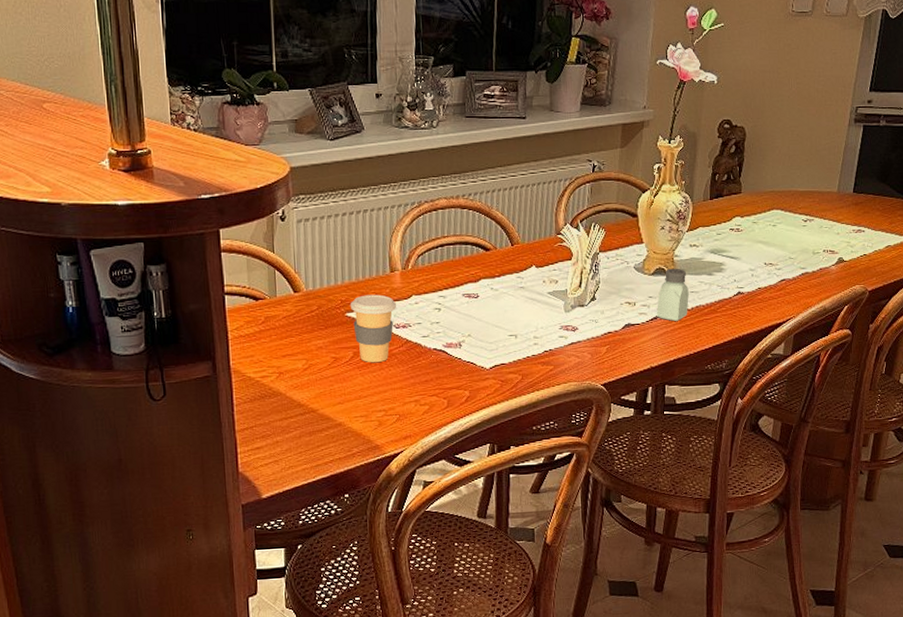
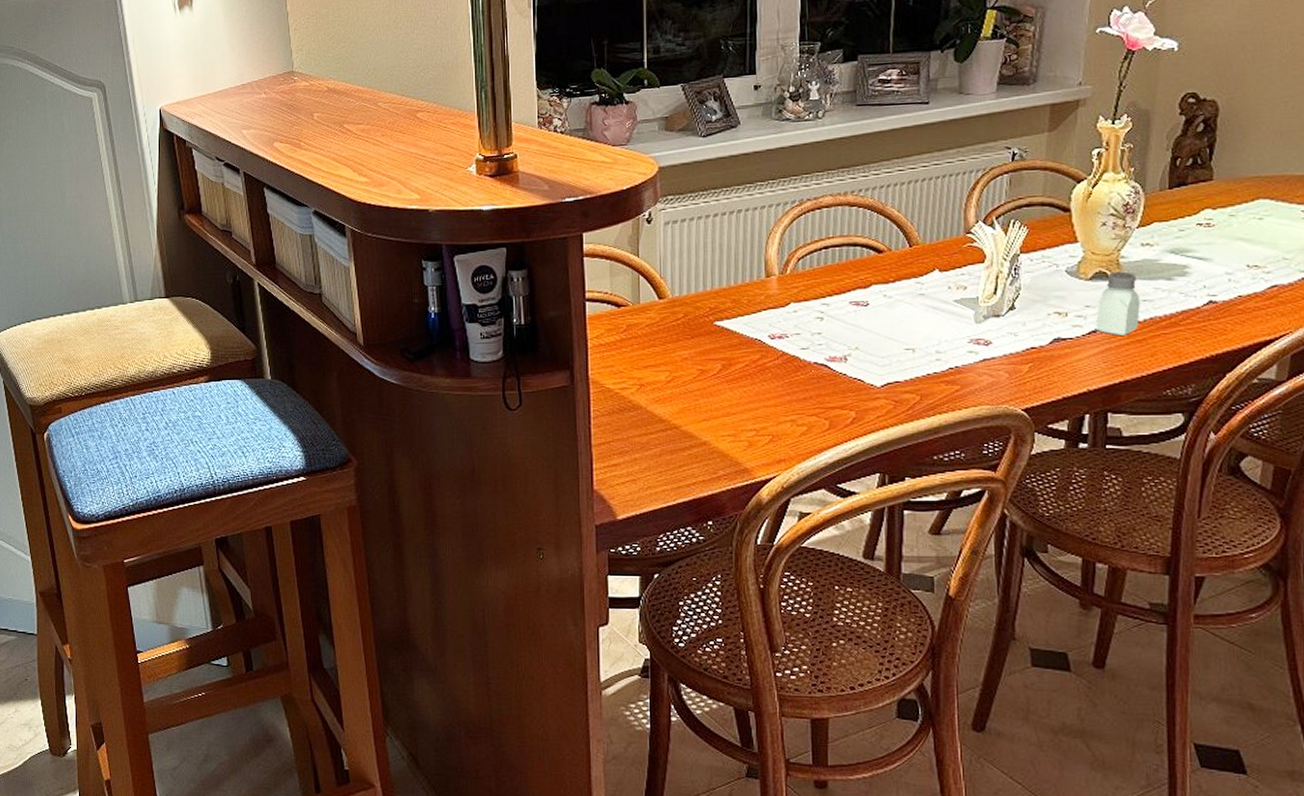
coffee cup: present [351,294,397,363] -> none [720,301,773,377]

